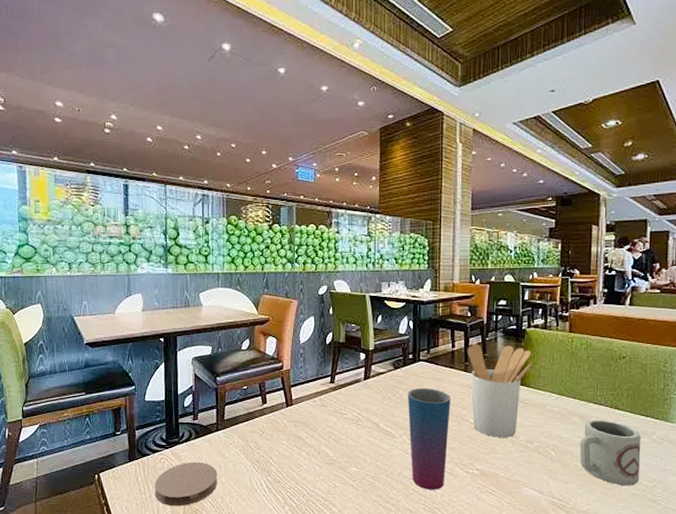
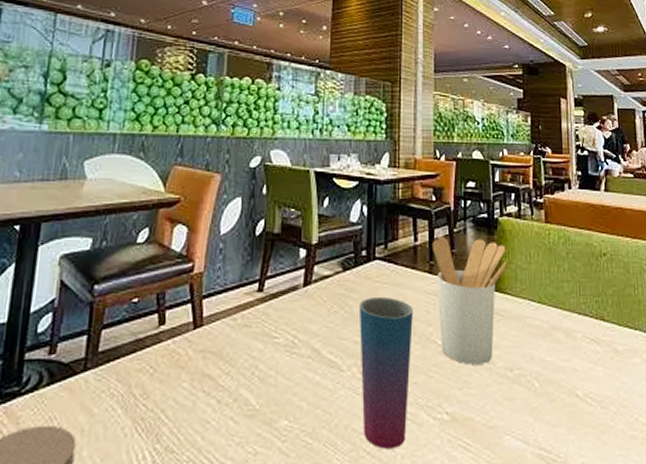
cup: present [580,420,641,485] -> none [566,335,636,425]

